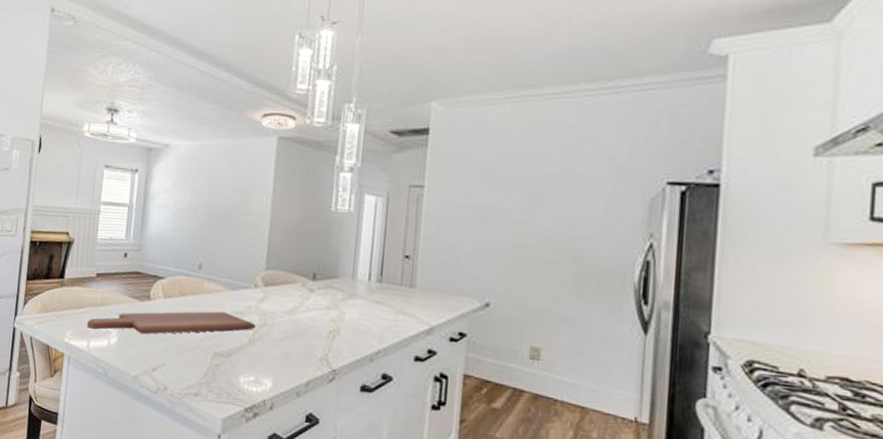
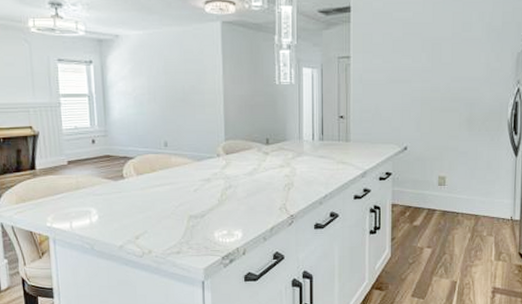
cutting board: present [87,311,256,335] -> none [67,180,223,212]

